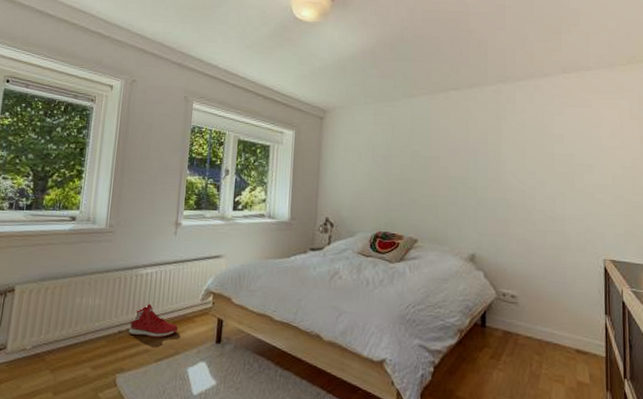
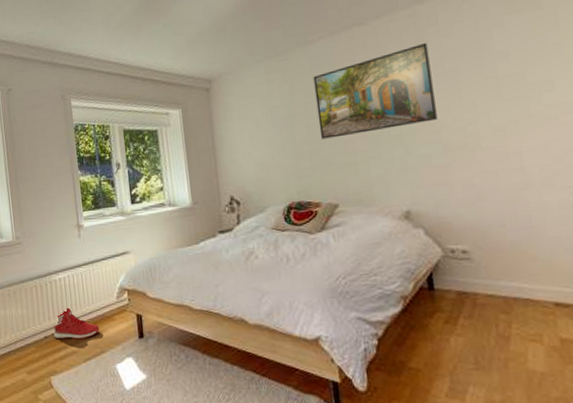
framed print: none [411,115,505,181] -> present [313,42,437,139]

